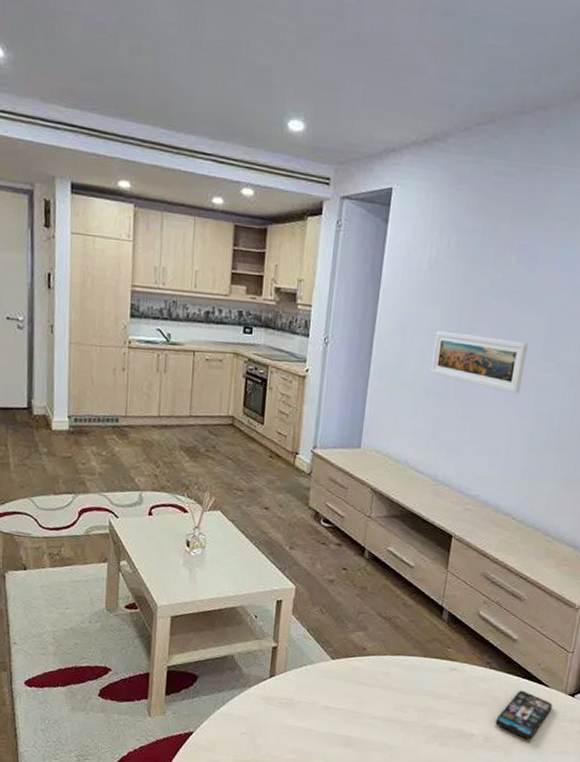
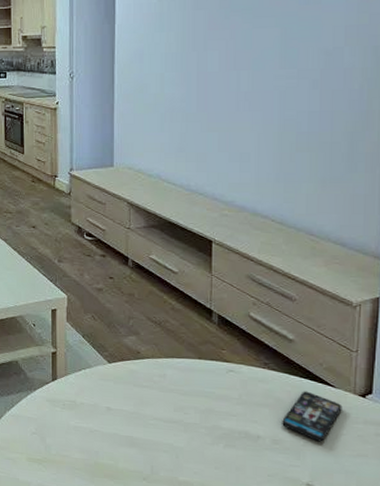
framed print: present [430,330,528,394] -> none [171,53,265,103]

